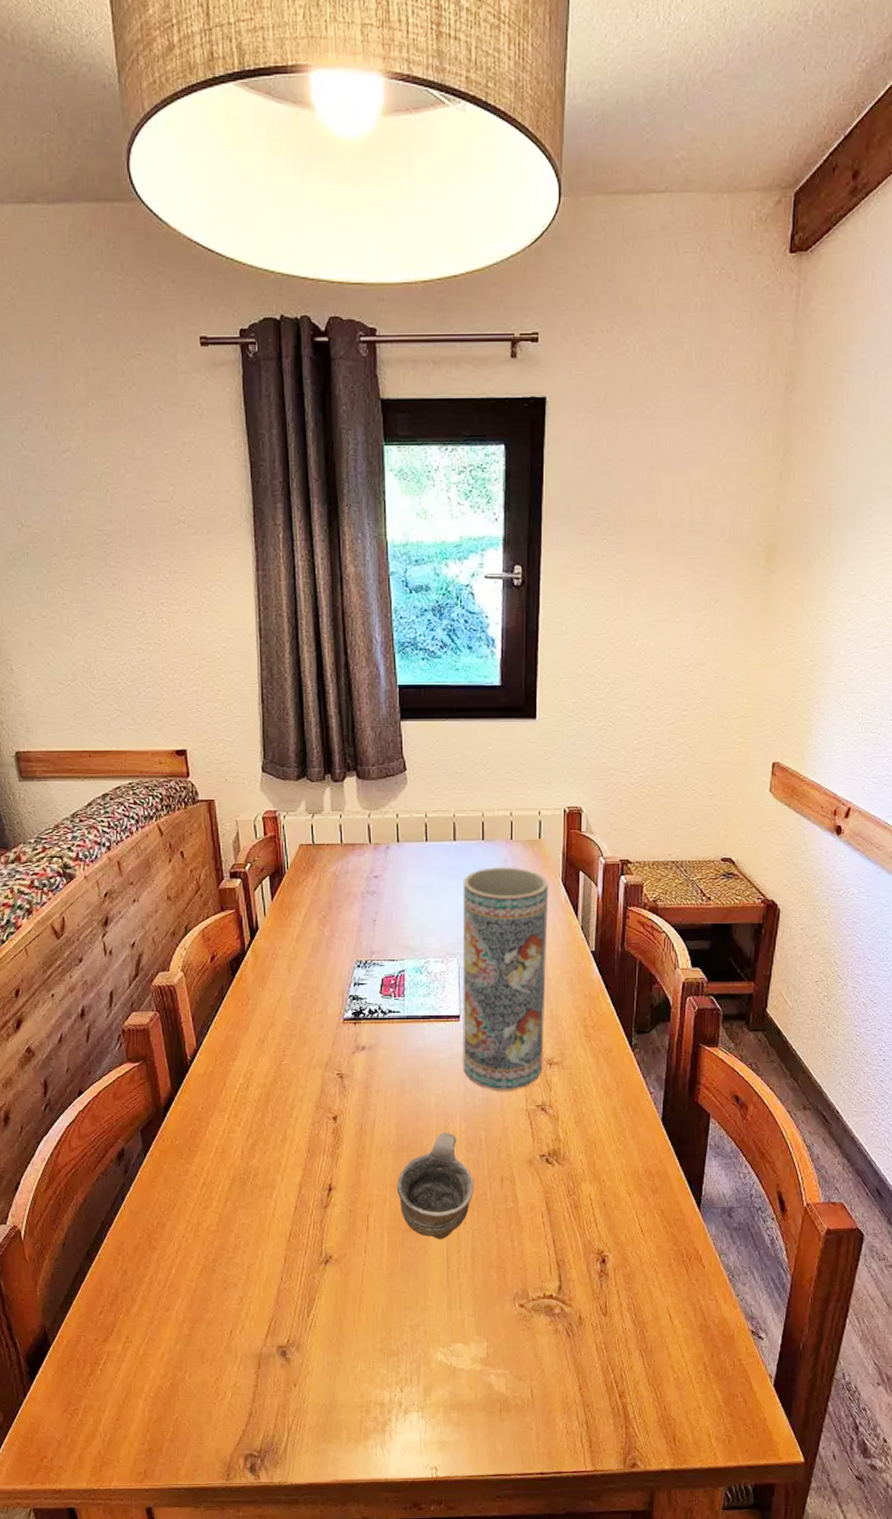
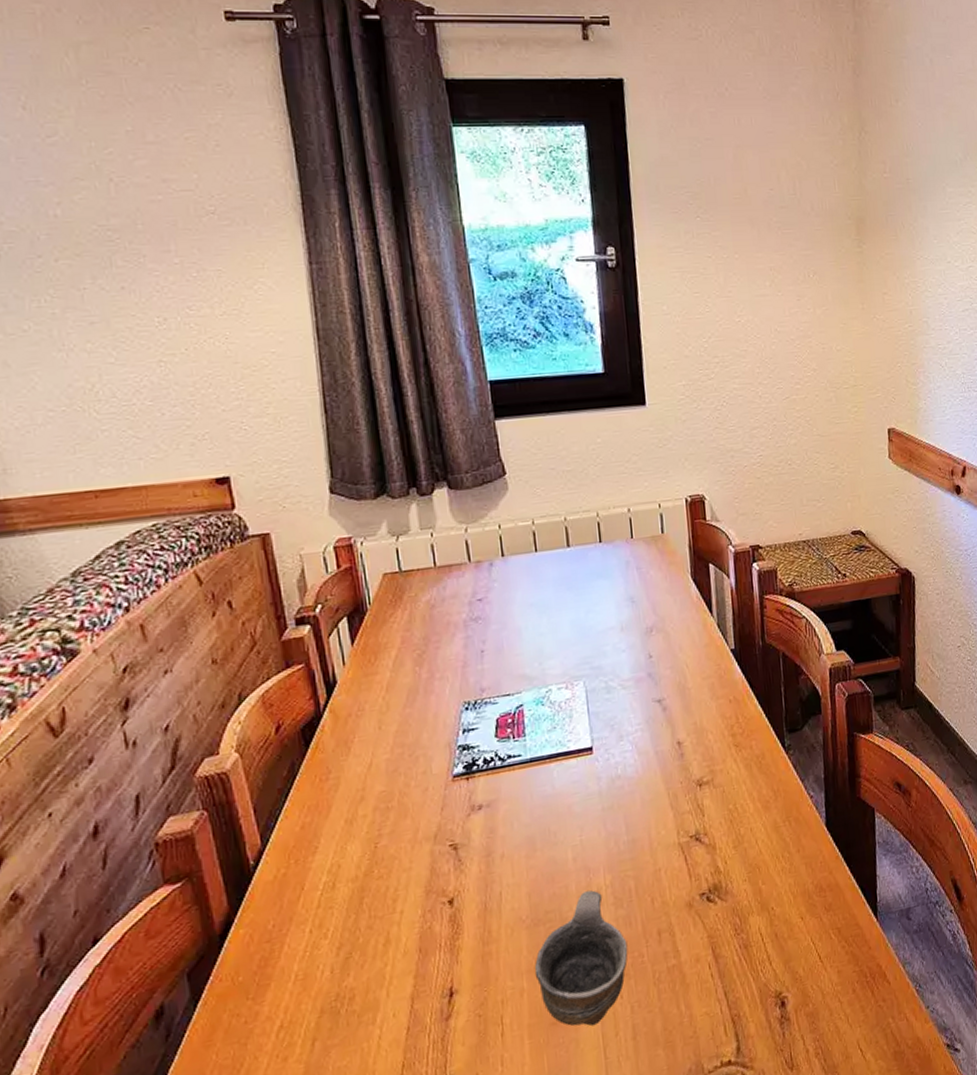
vase: present [462,867,549,1090] -> none [582,568,692,828]

